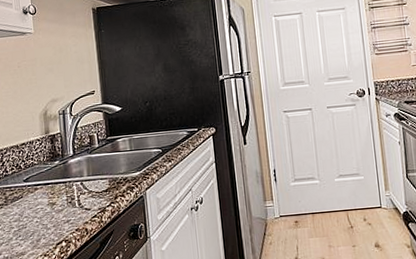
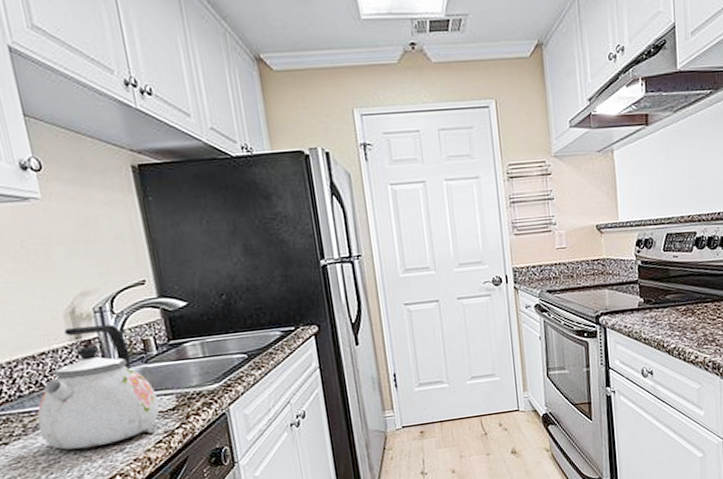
kettle: none [14,123,97,219] -> present [37,324,160,450]

